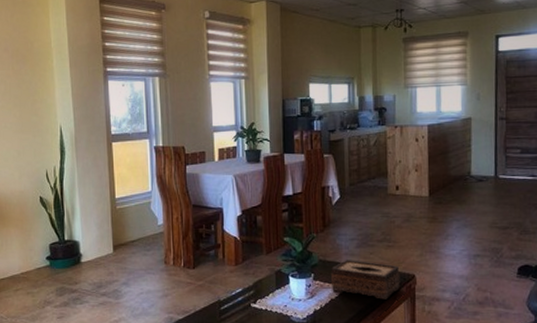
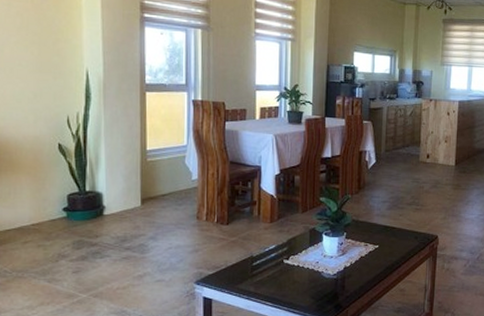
tissue box: present [330,260,400,300] -> none [361,220,425,258]

